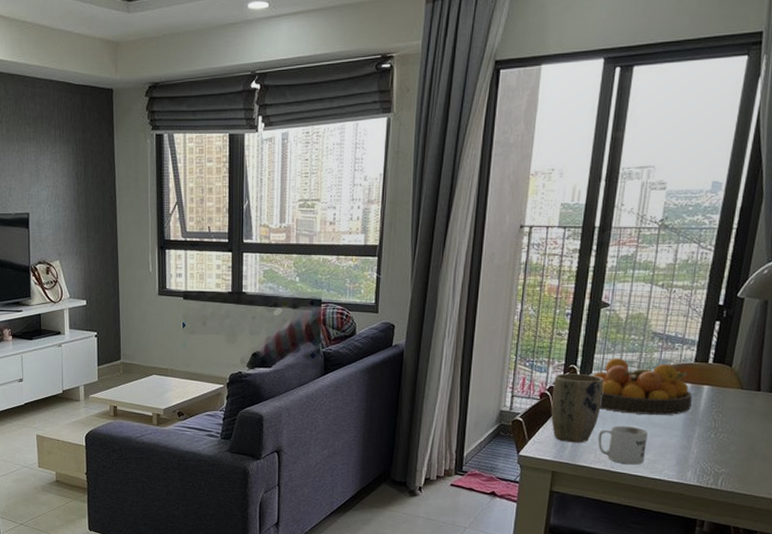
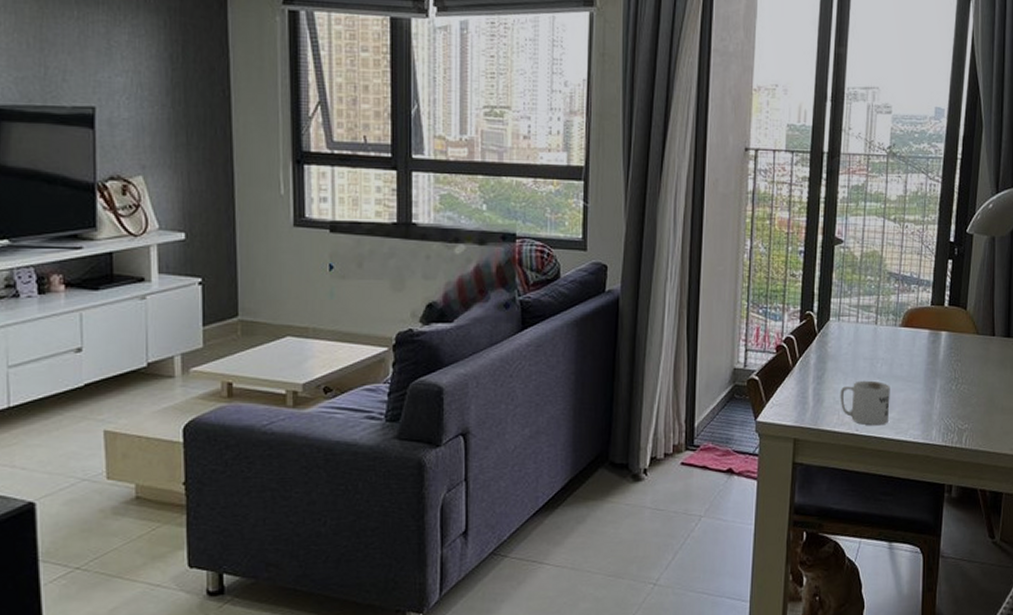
plant pot: present [551,373,603,443] -> none [788,321,842,404]
fruit bowl: present [592,358,692,415] -> none [830,303,931,367]

